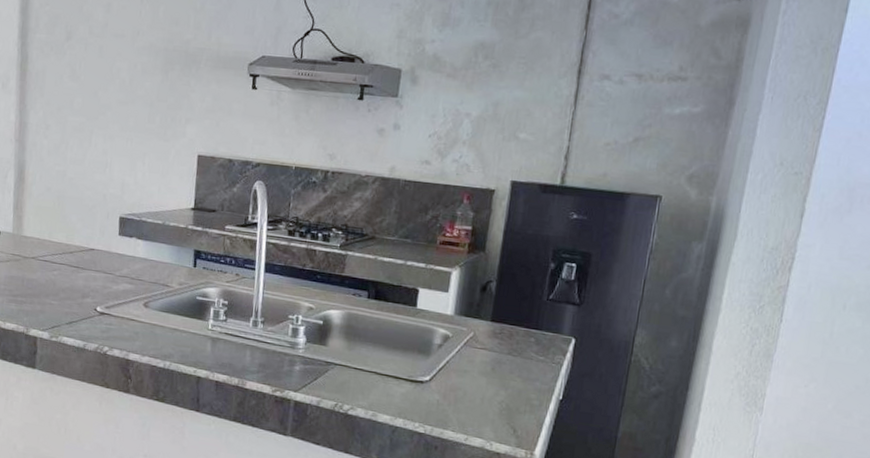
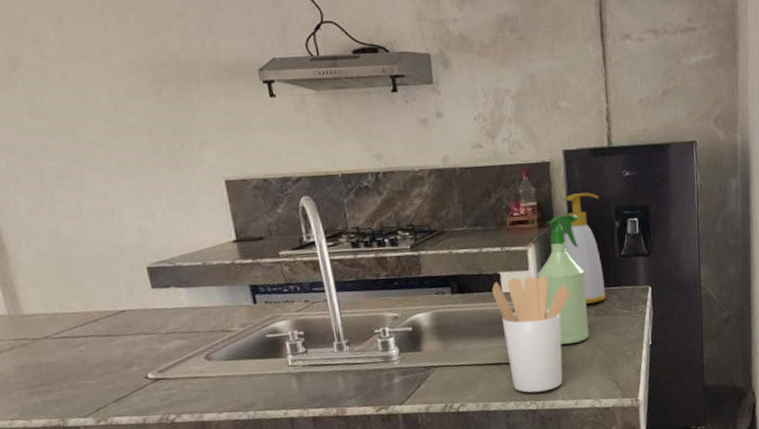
utensil holder: none [405,296,486,418] -> present [492,275,571,393]
spray bottle: none [455,244,512,378] -> present [537,214,590,345]
soap bottle: none [490,226,539,342] -> present [563,192,607,304]

